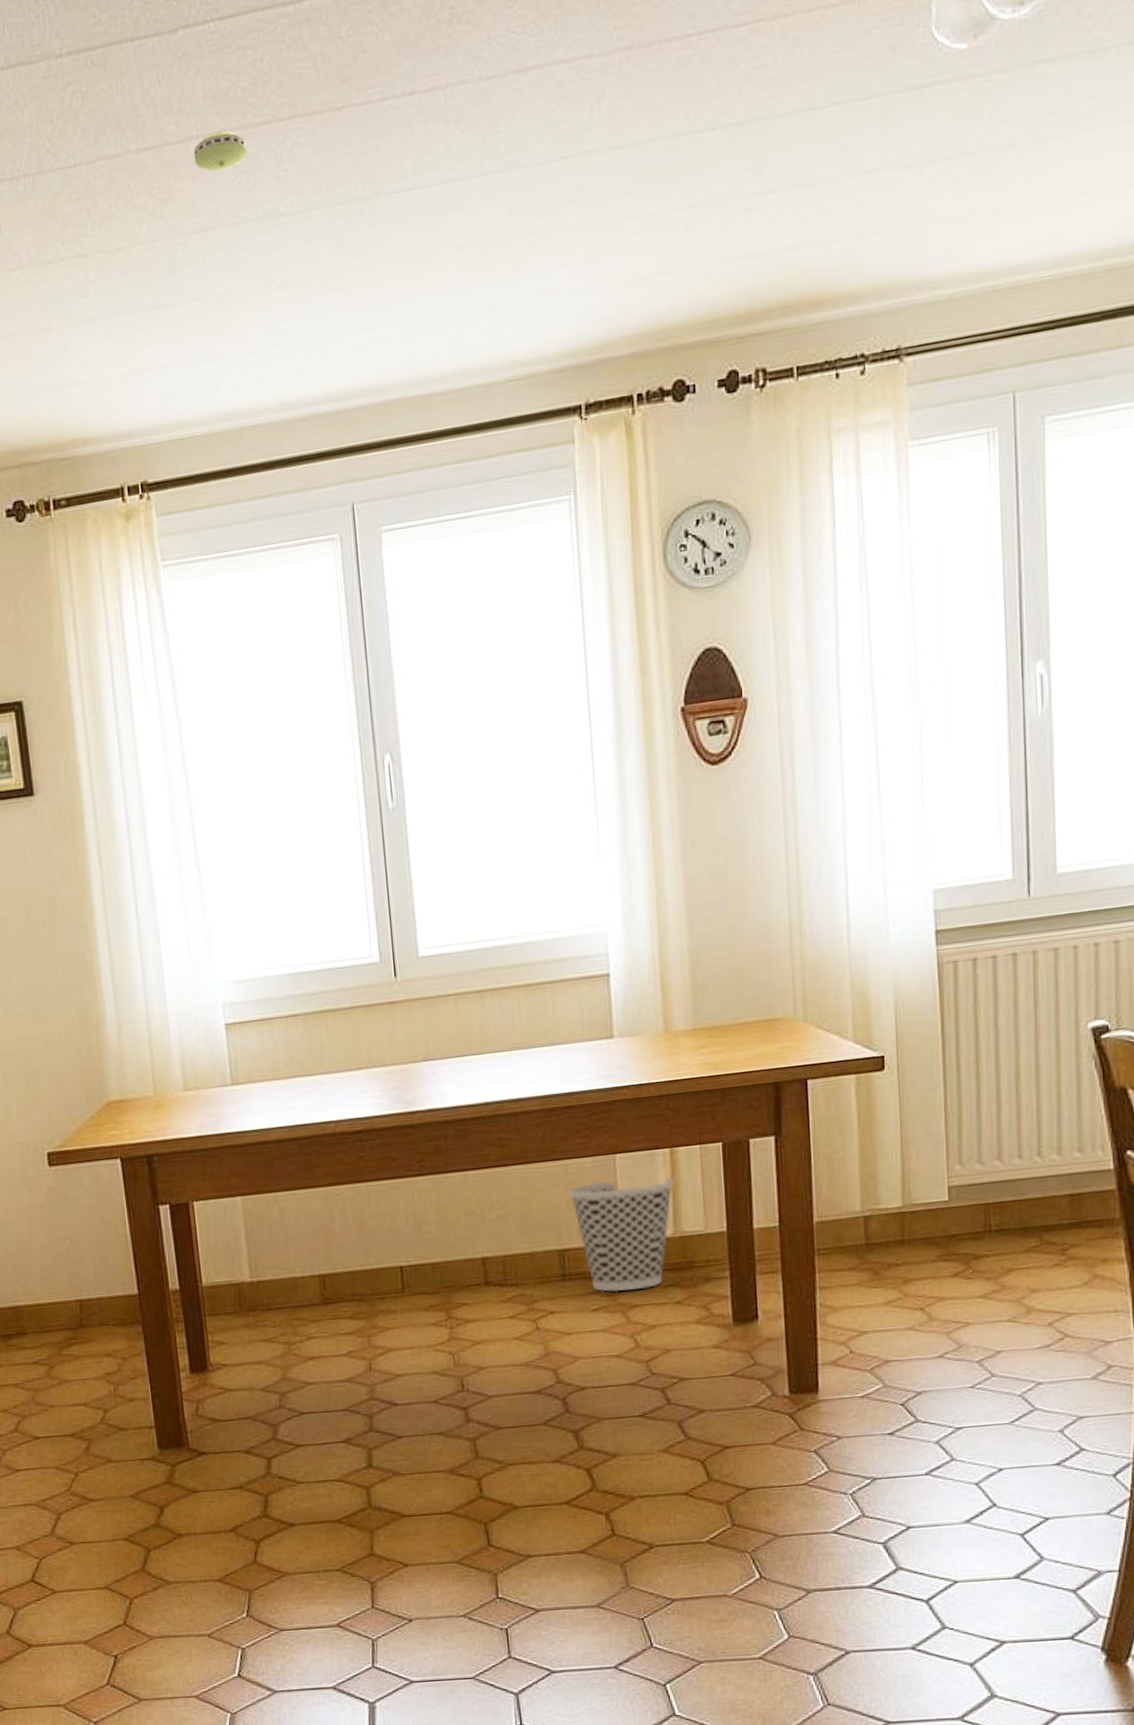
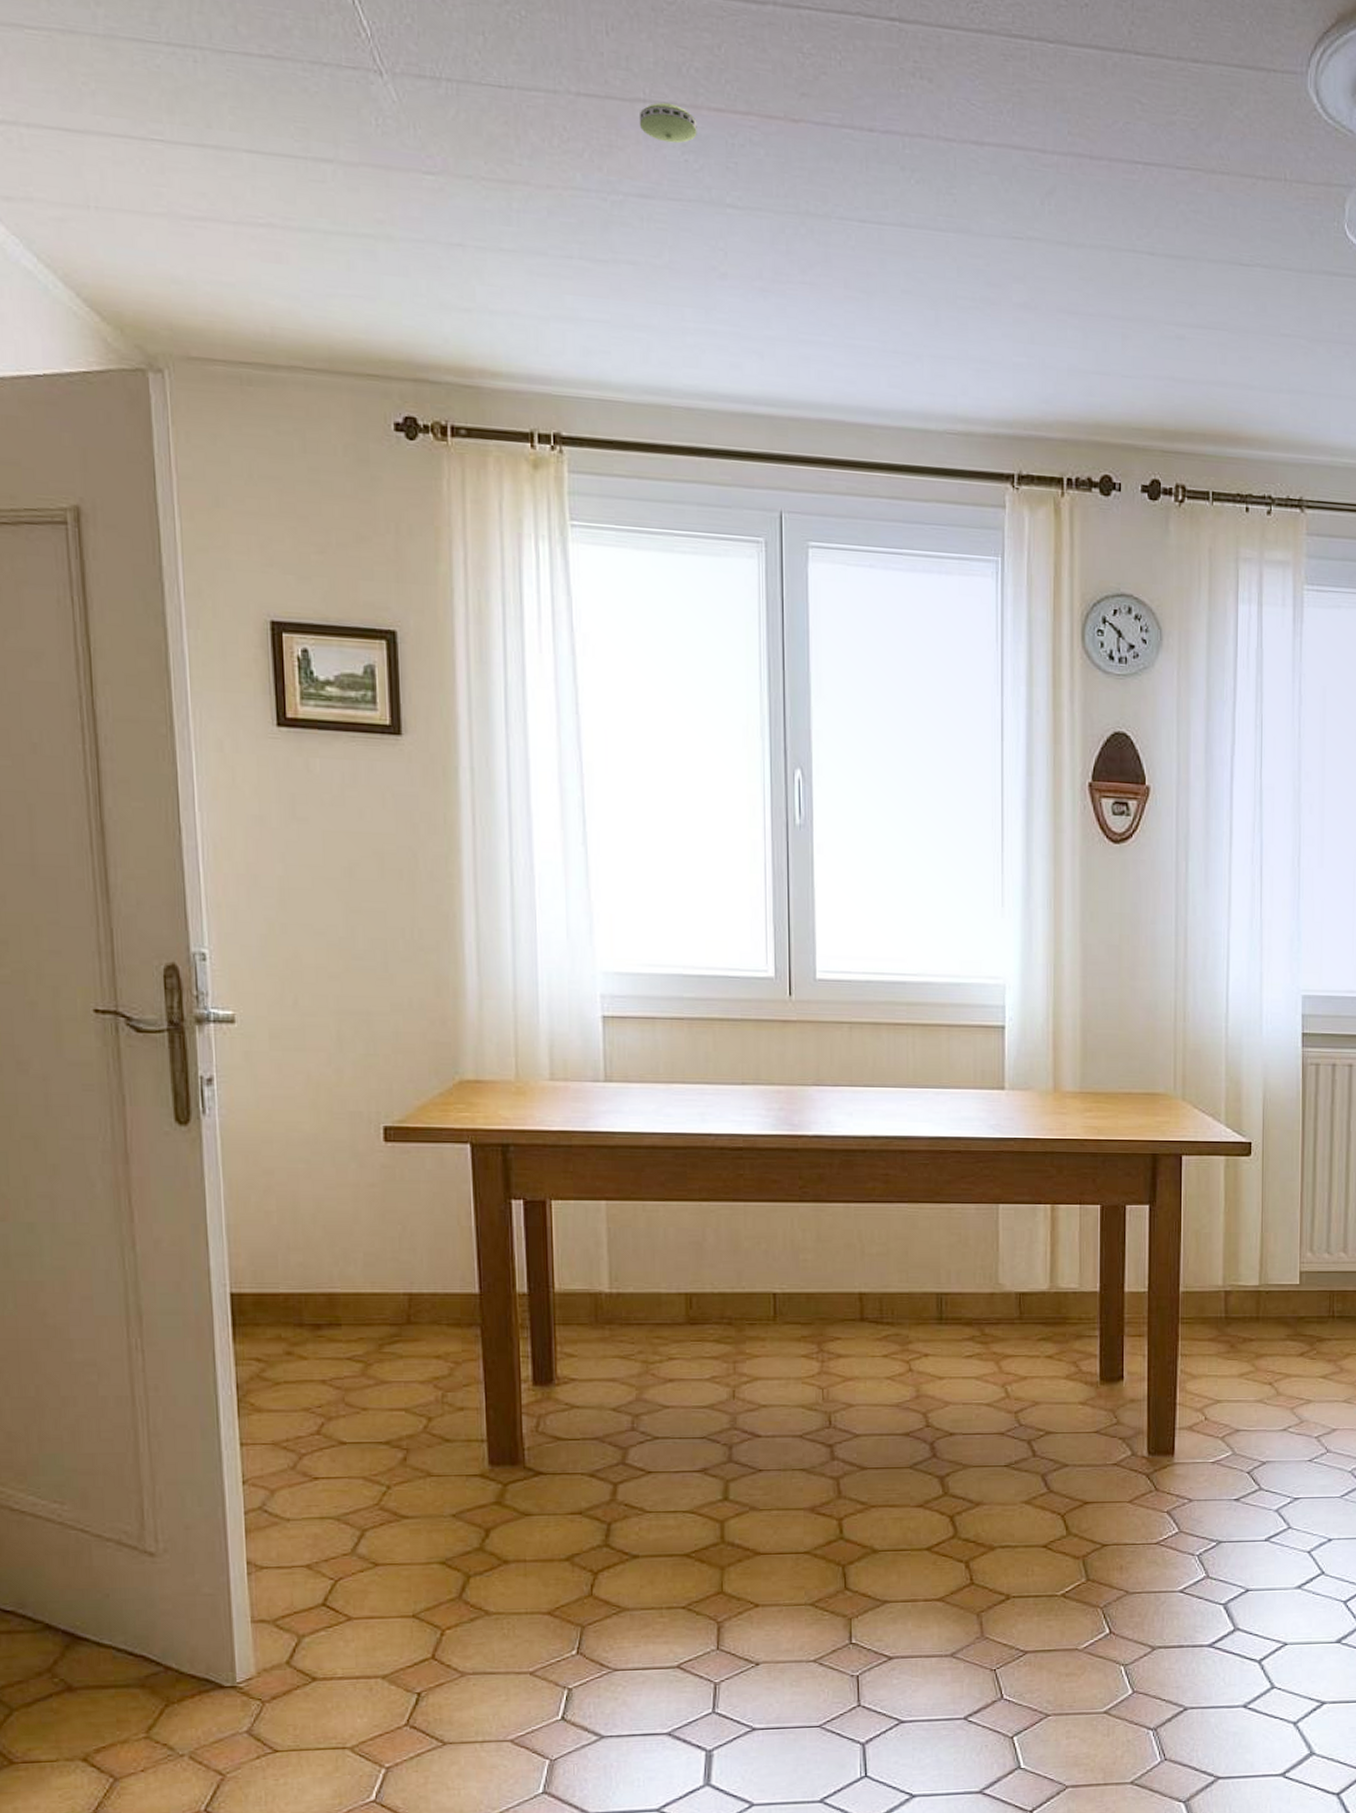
wastebasket: present [569,1177,675,1292] -> none [951,1229,1055,1341]

